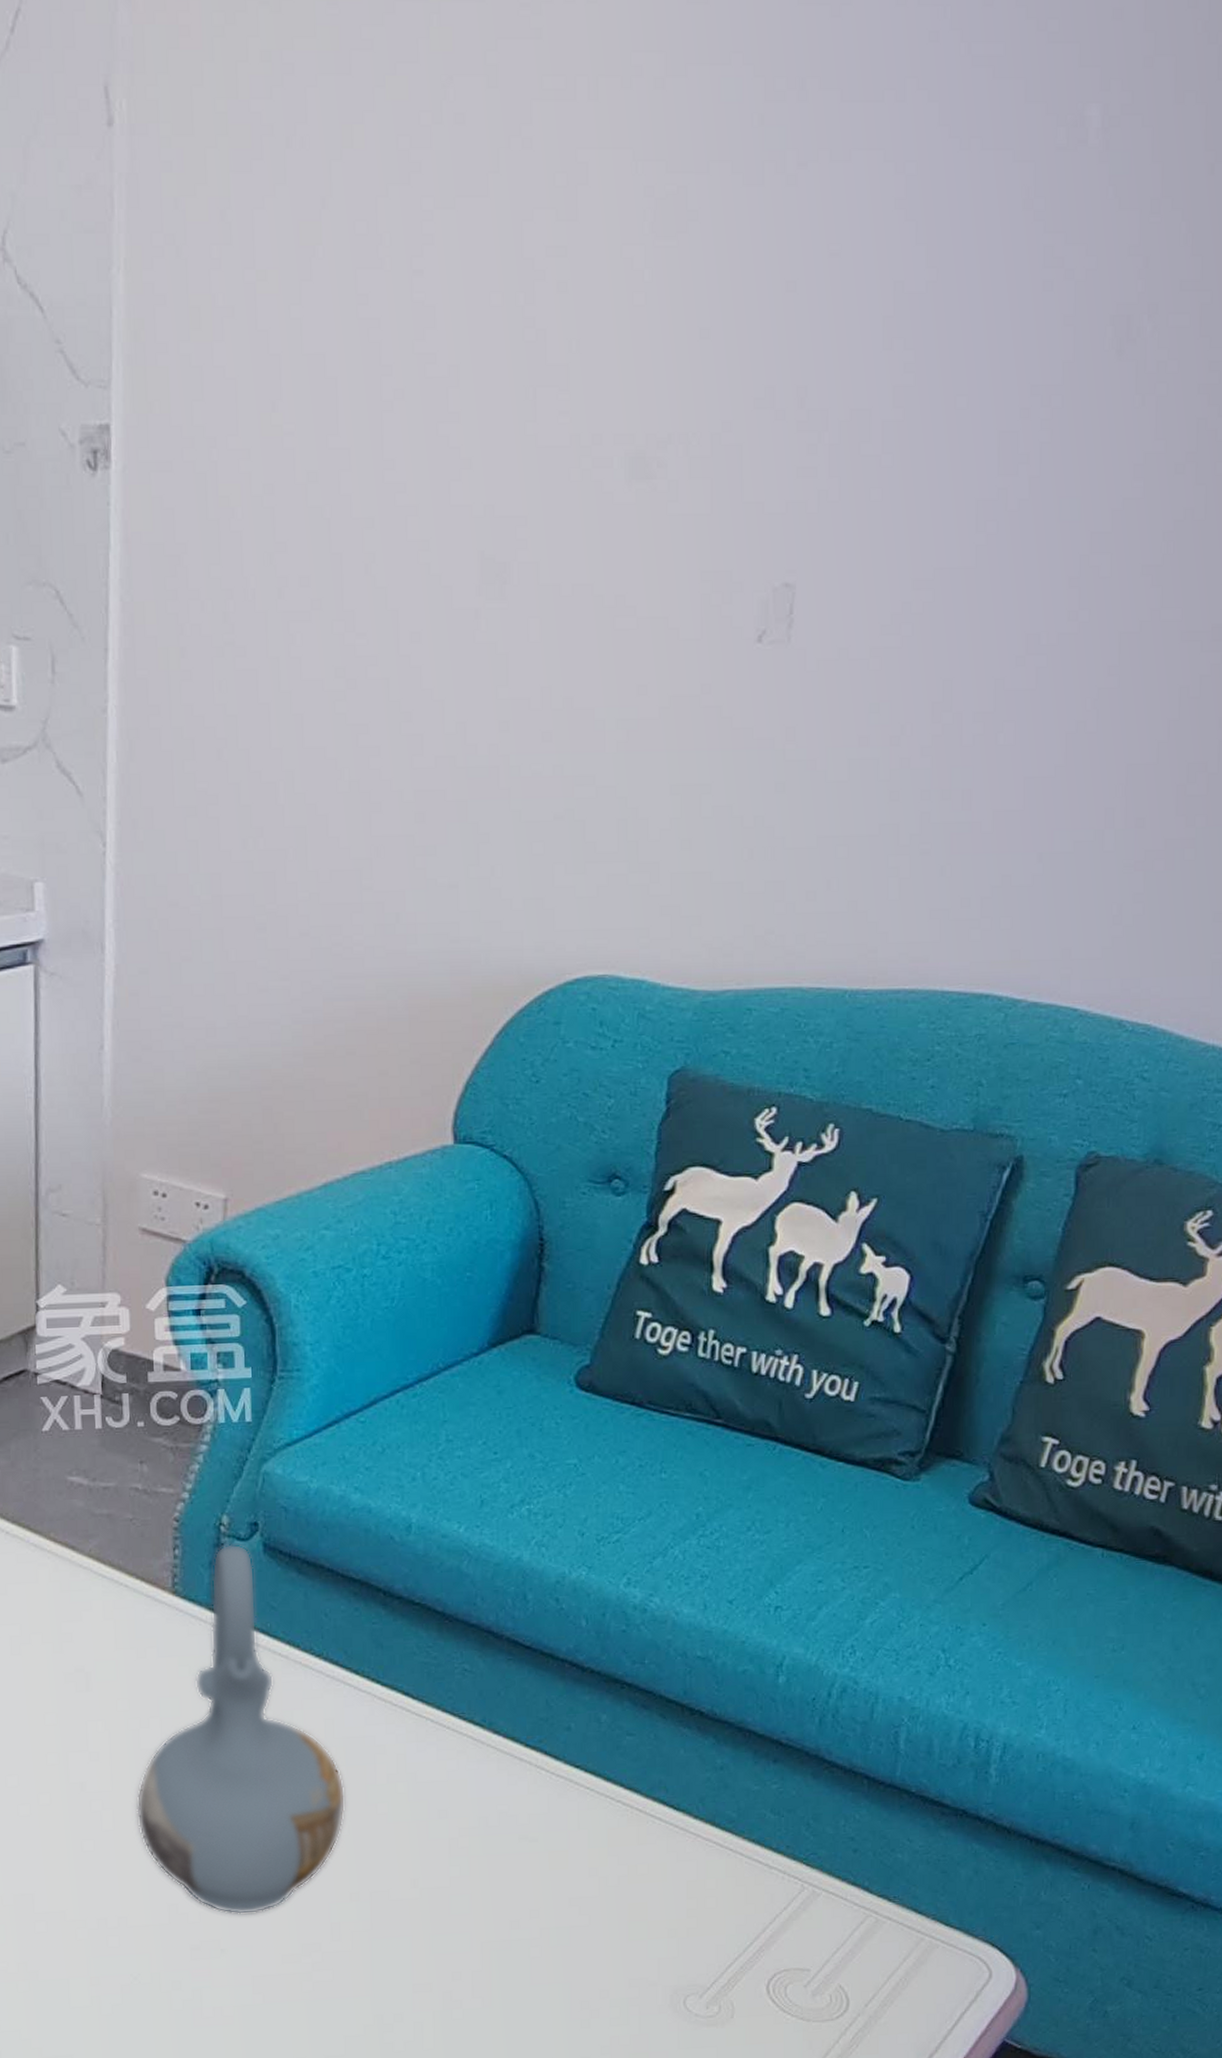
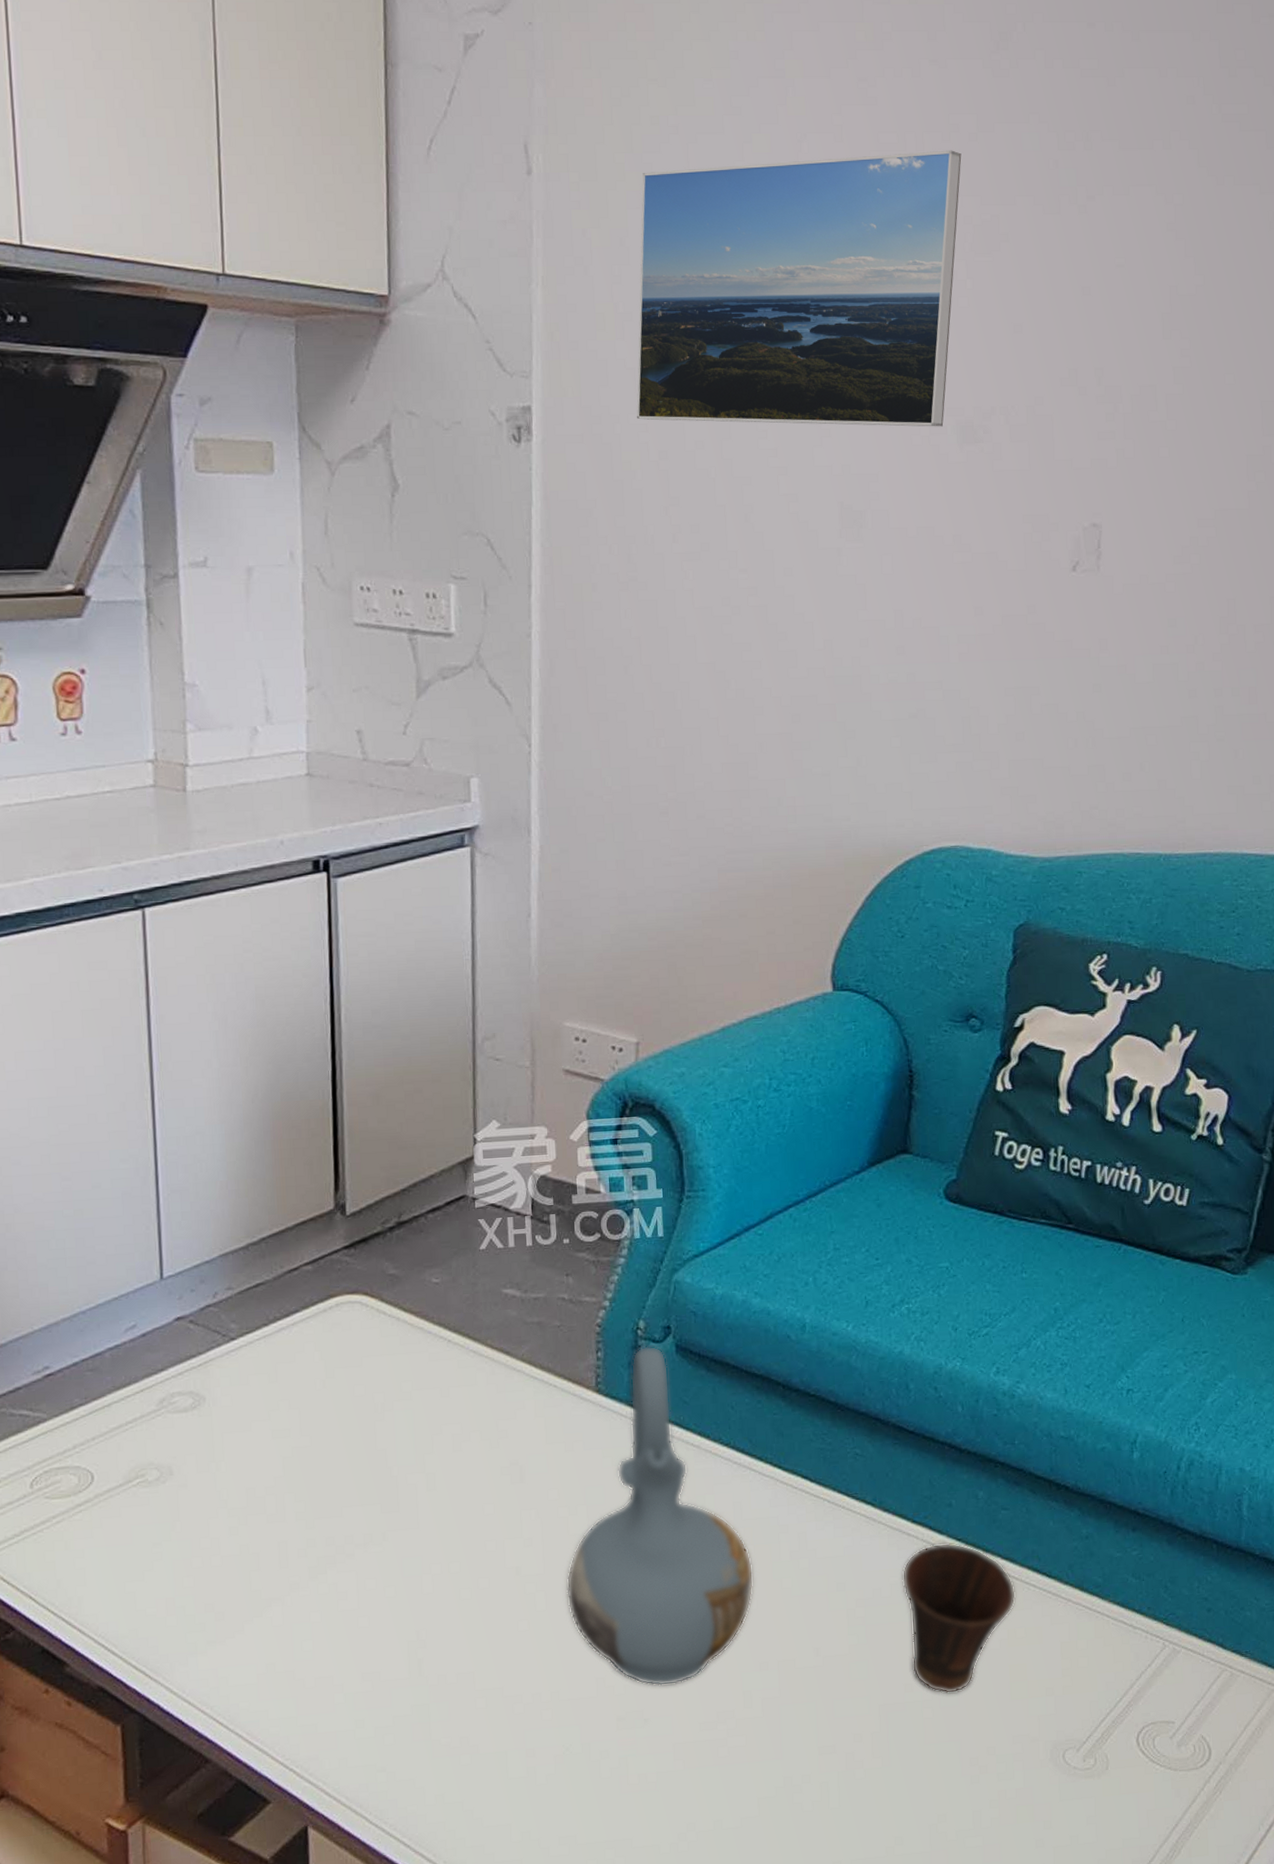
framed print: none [237,100,645,458] -> present [636,150,962,427]
cup: none [511,1769,639,1933] -> present [902,1542,1017,1694]

